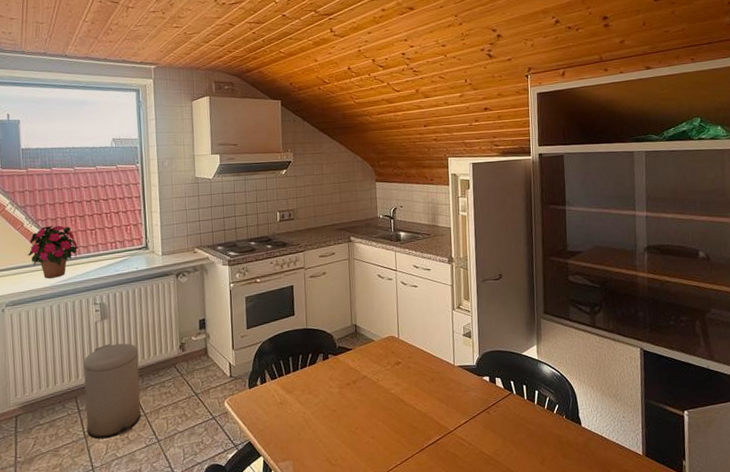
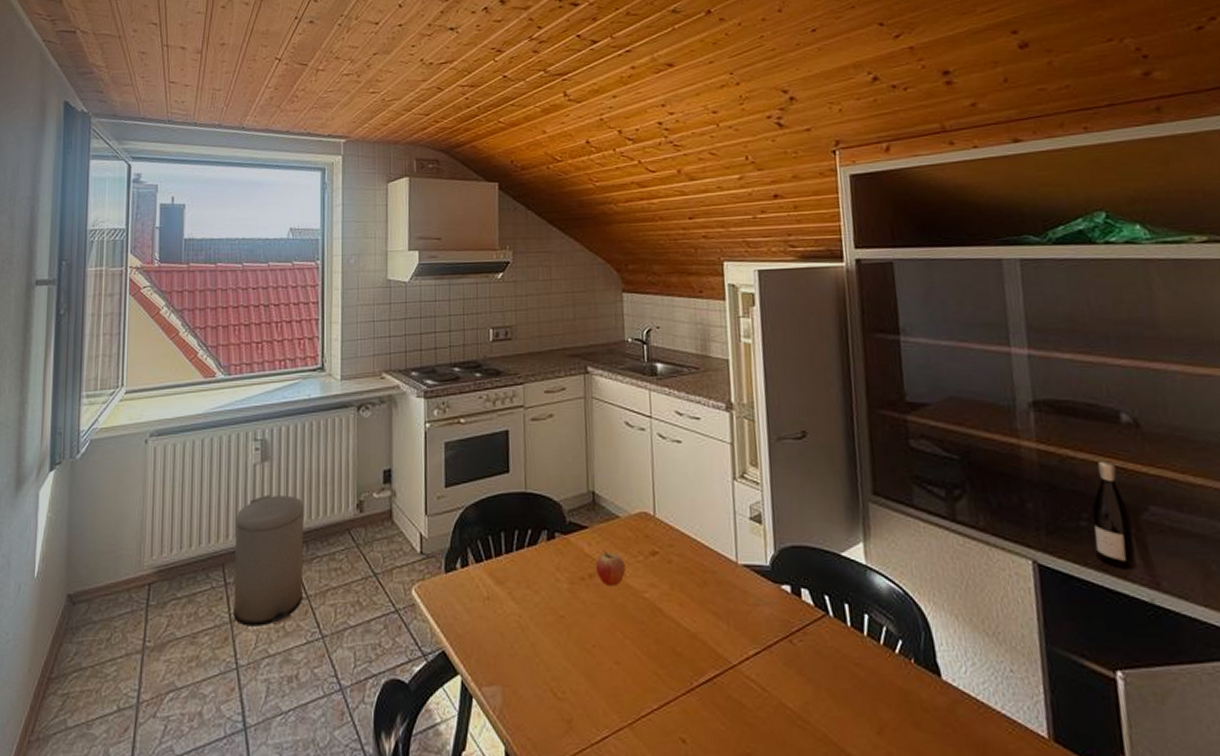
potted flower: present [27,225,79,279] -> none [179,334,241,403]
fruit: none [357,364,378,388] -> present [595,550,626,586]
bottle: none [678,282,701,349] -> present [1092,461,1136,570]

